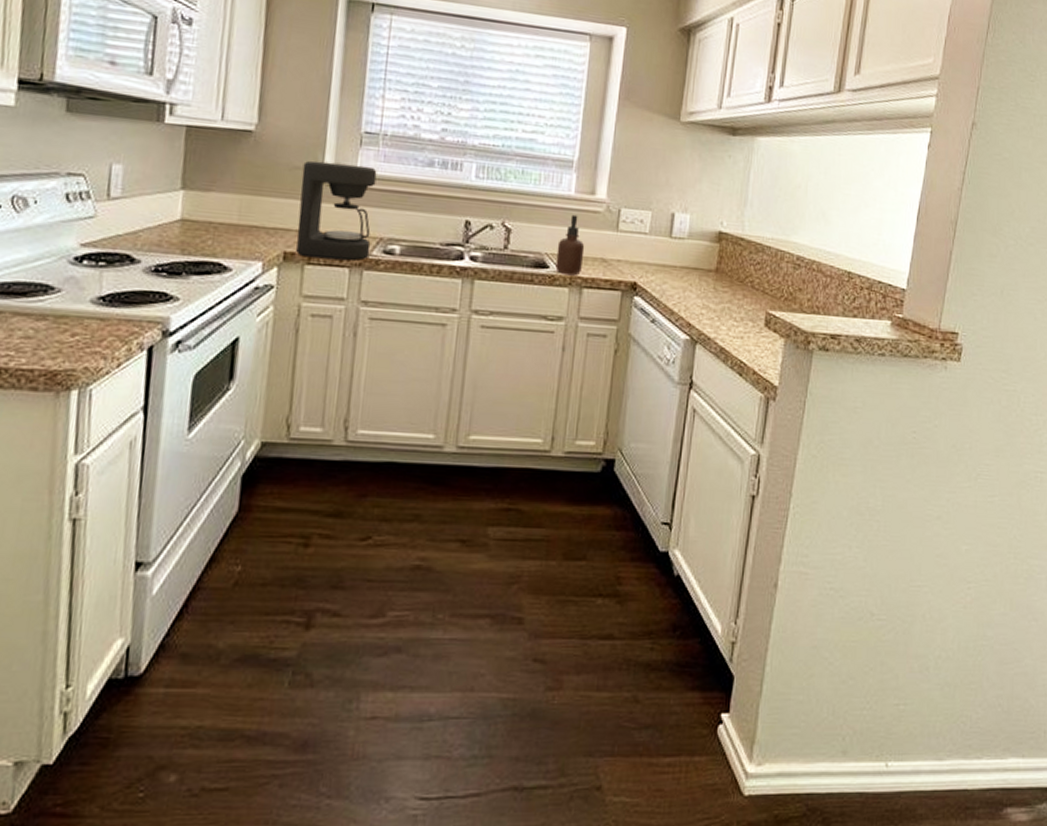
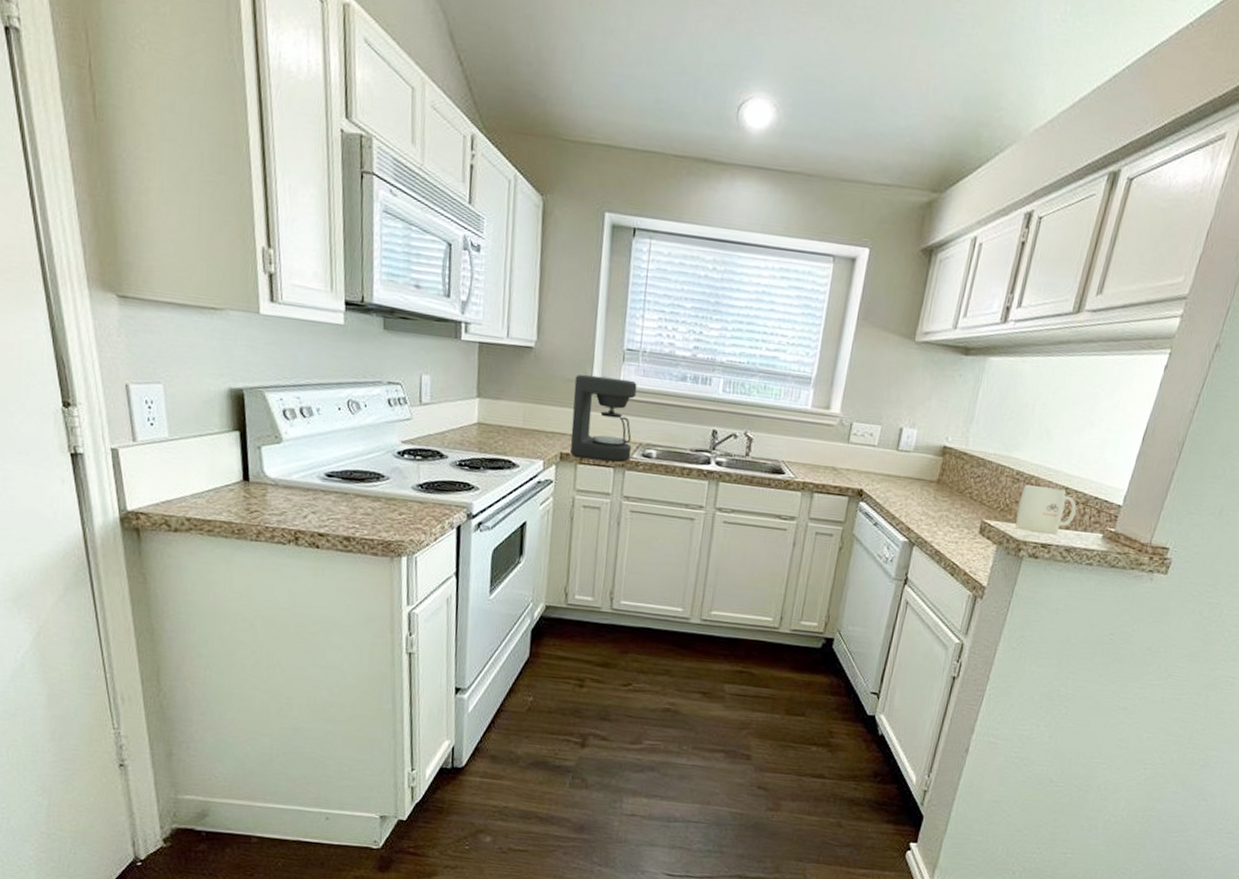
soap dispenser: present [555,214,585,276] -> none [790,427,818,482]
mug: none [801,271,862,325] -> present [1014,485,1077,536]

